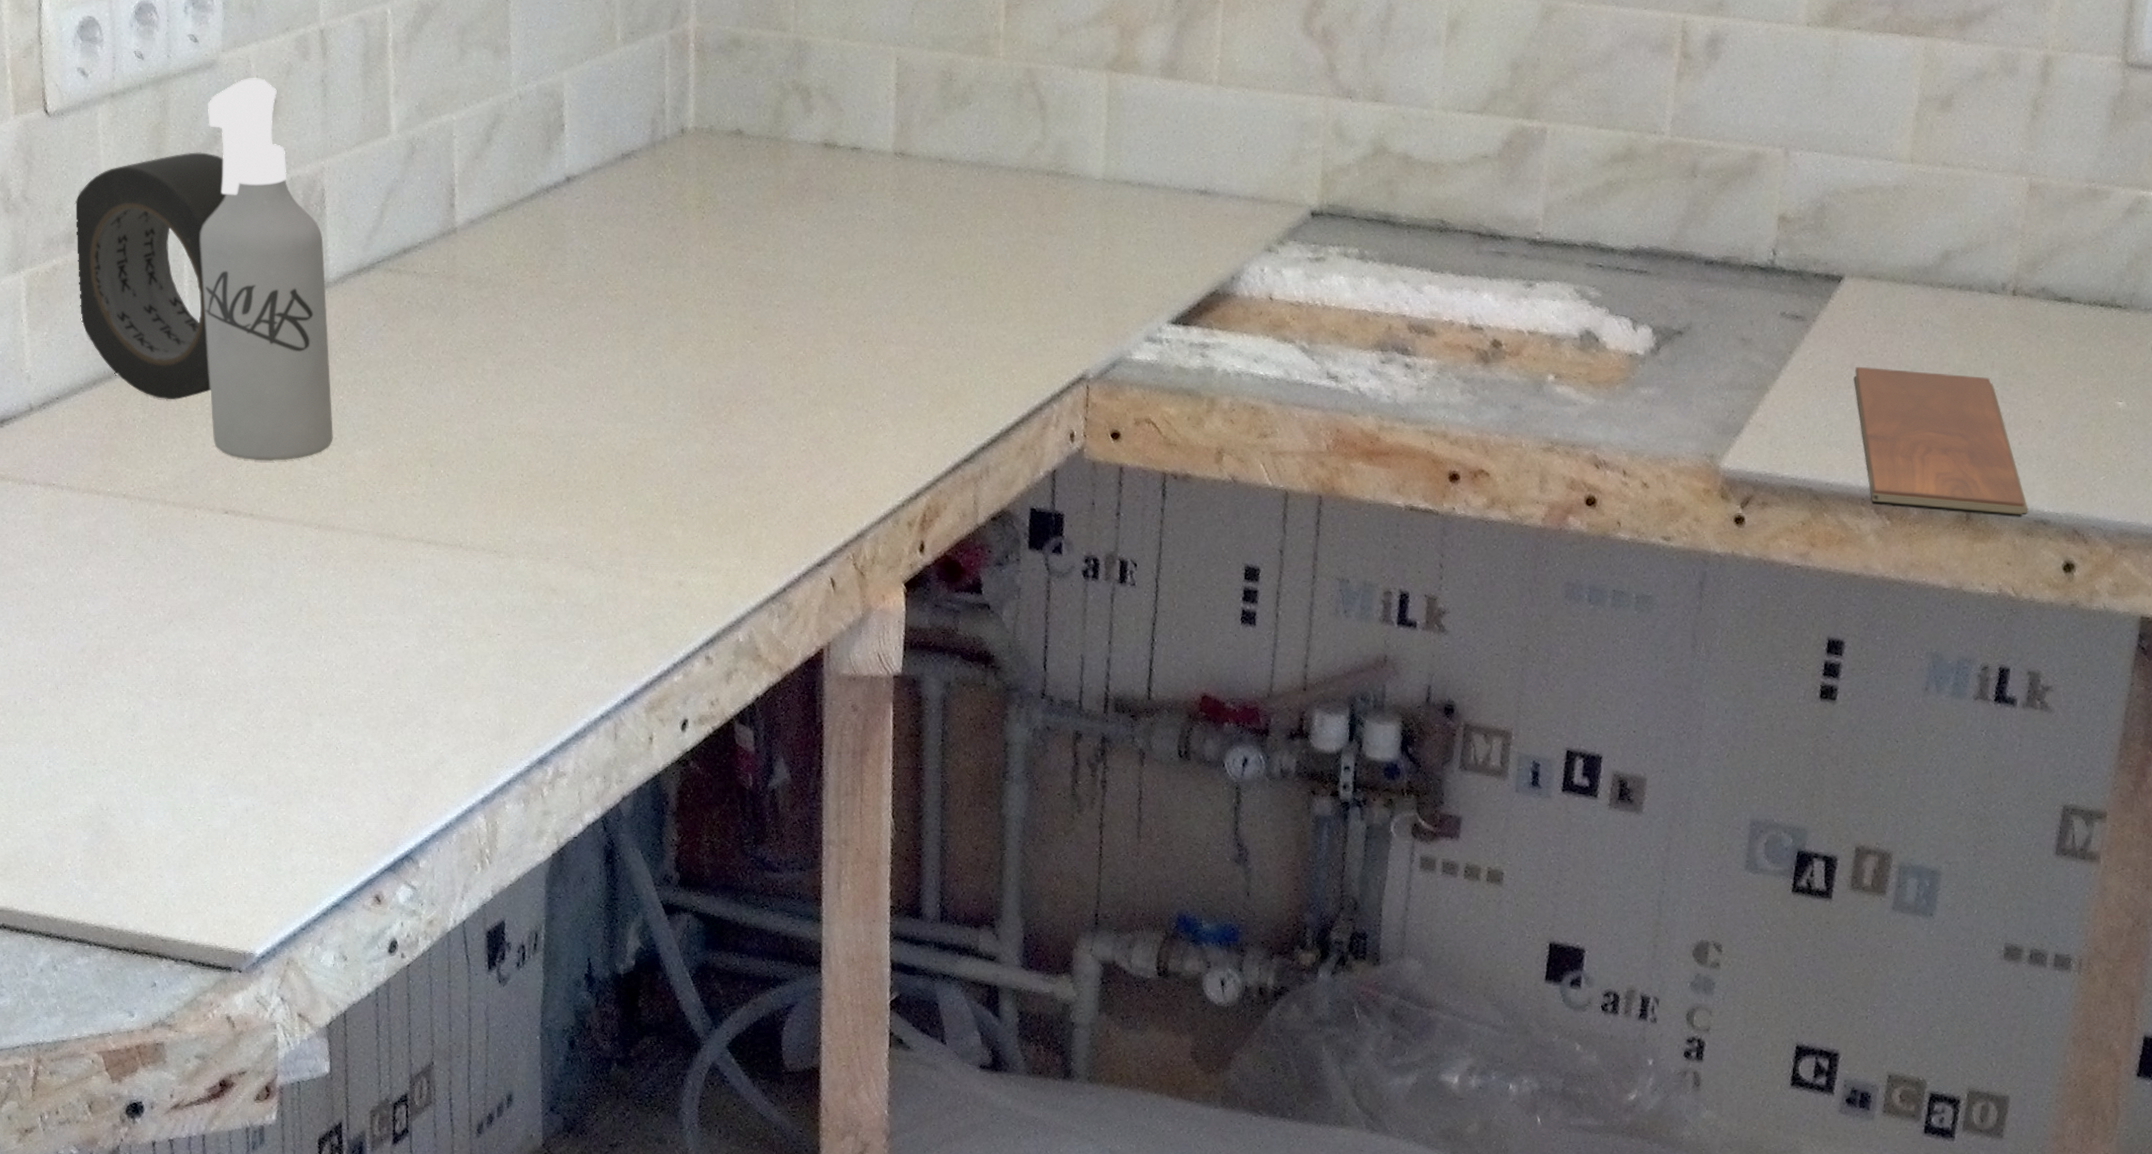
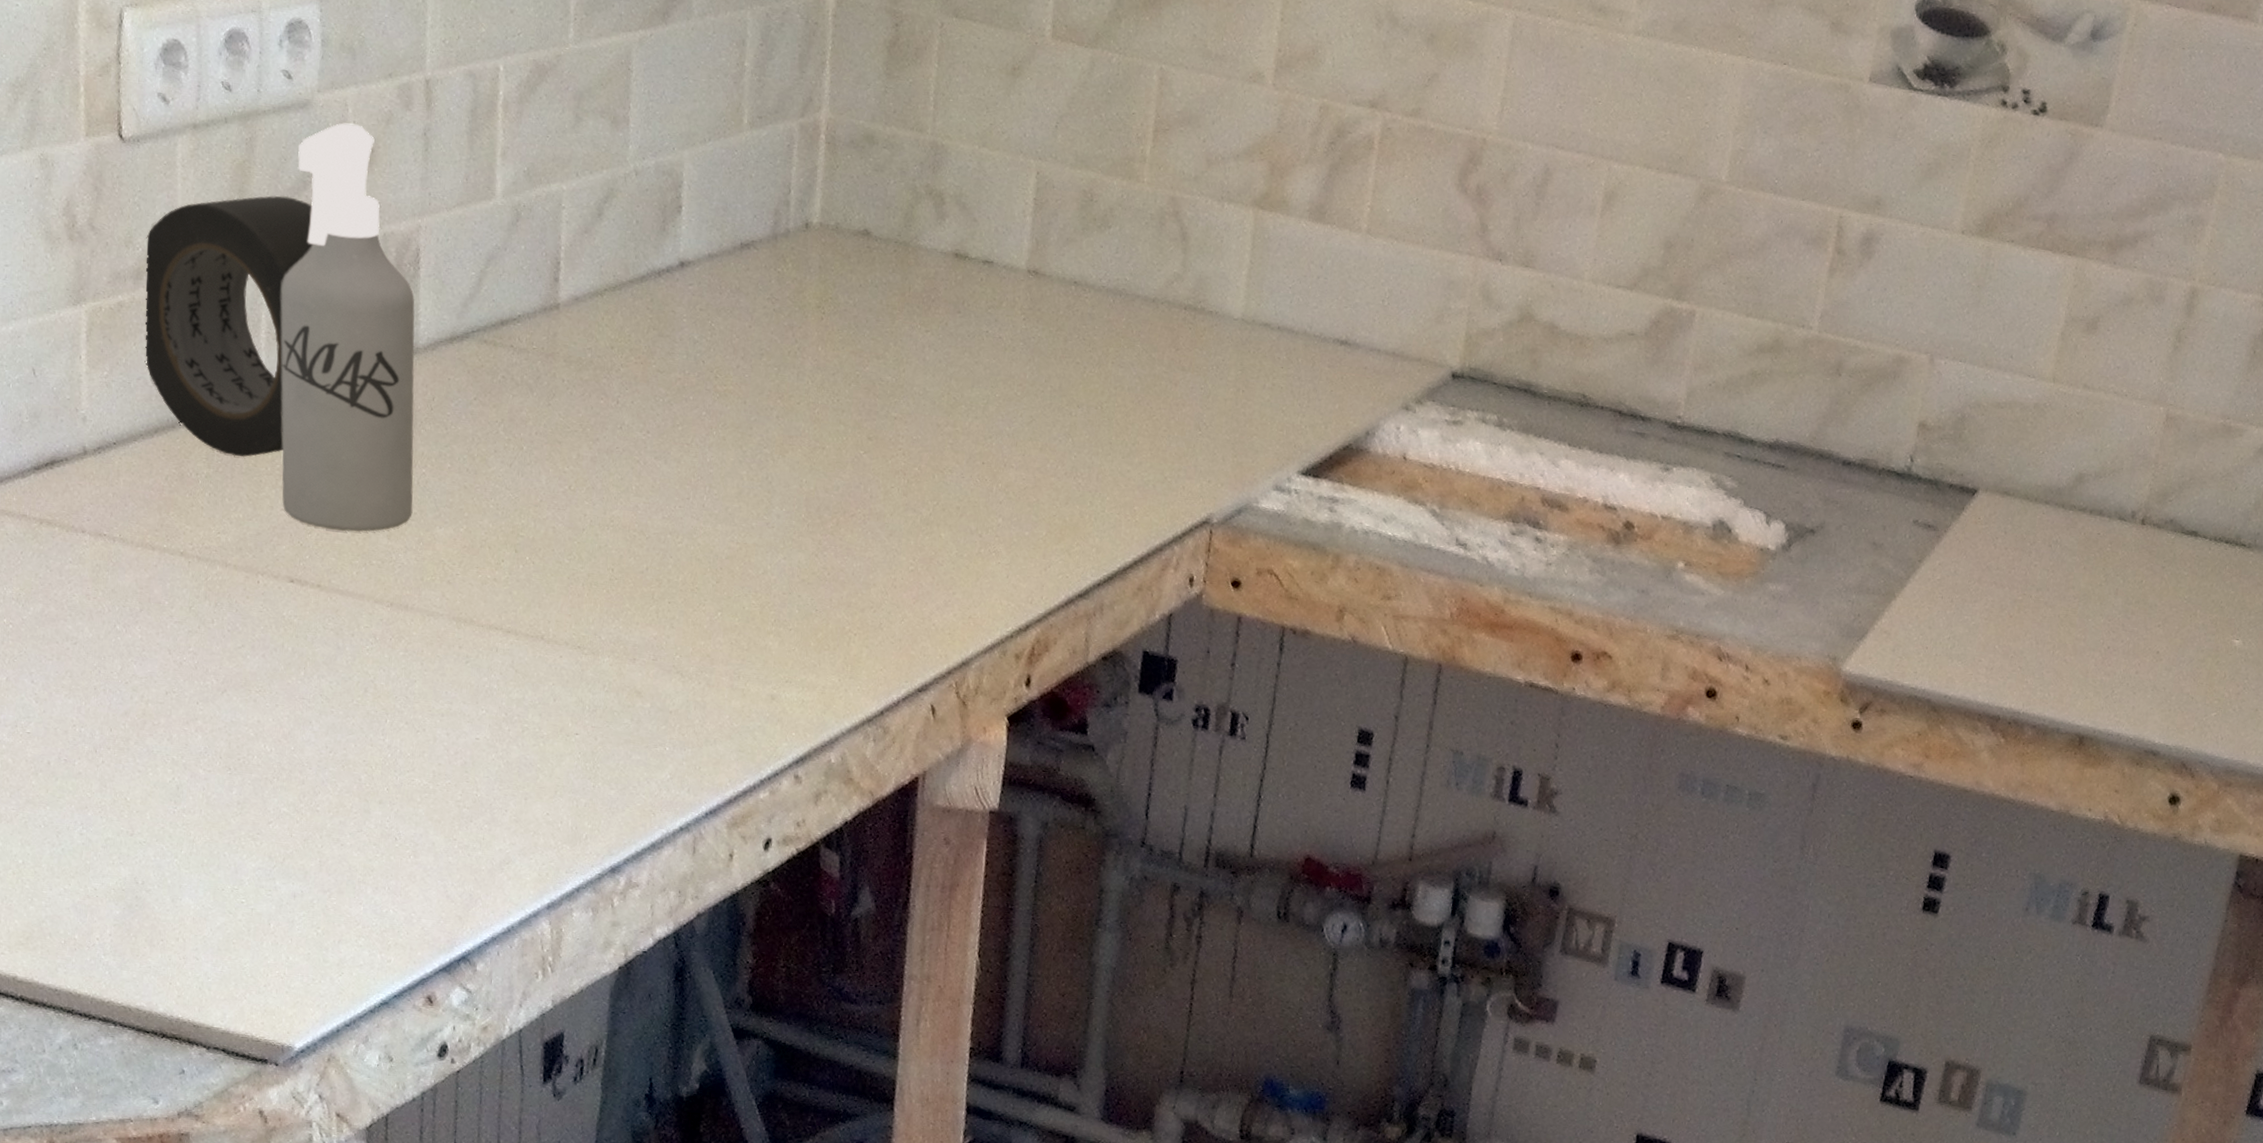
chopping board: present [1853,367,2028,518] -> none [1980,582,2140,747]

